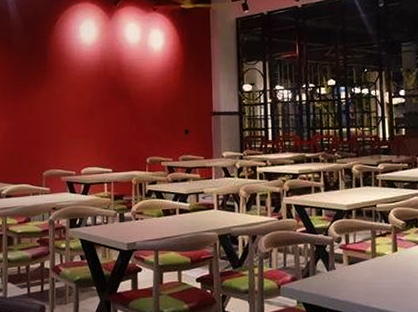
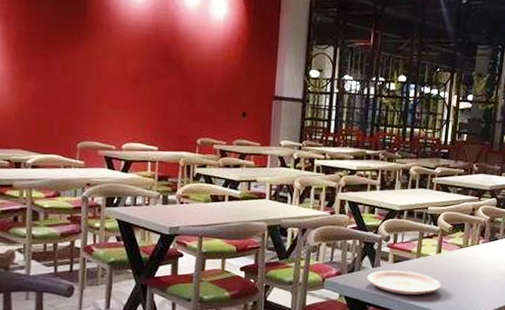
plate: none [322,272,404,298] -> present [366,270,442,295]

